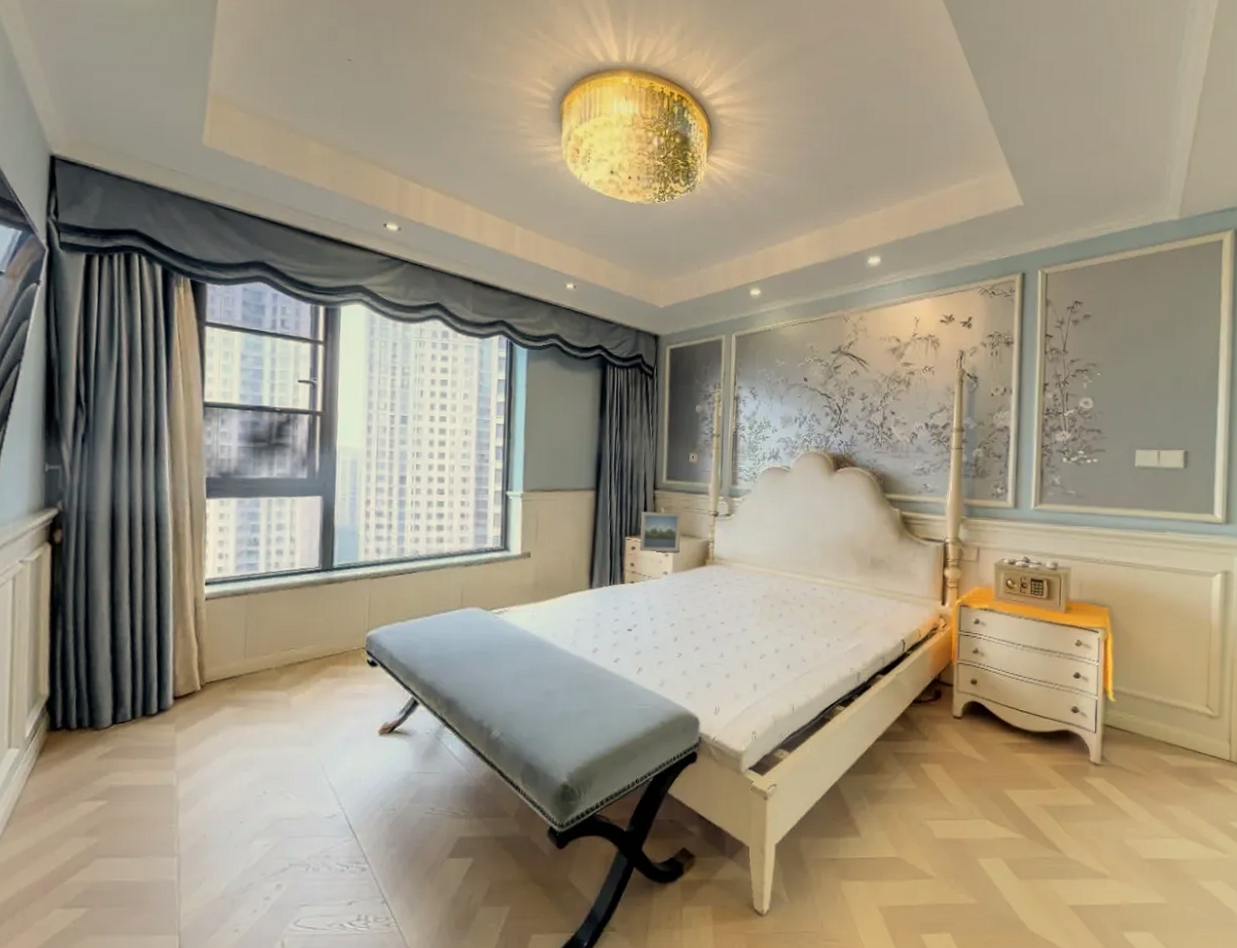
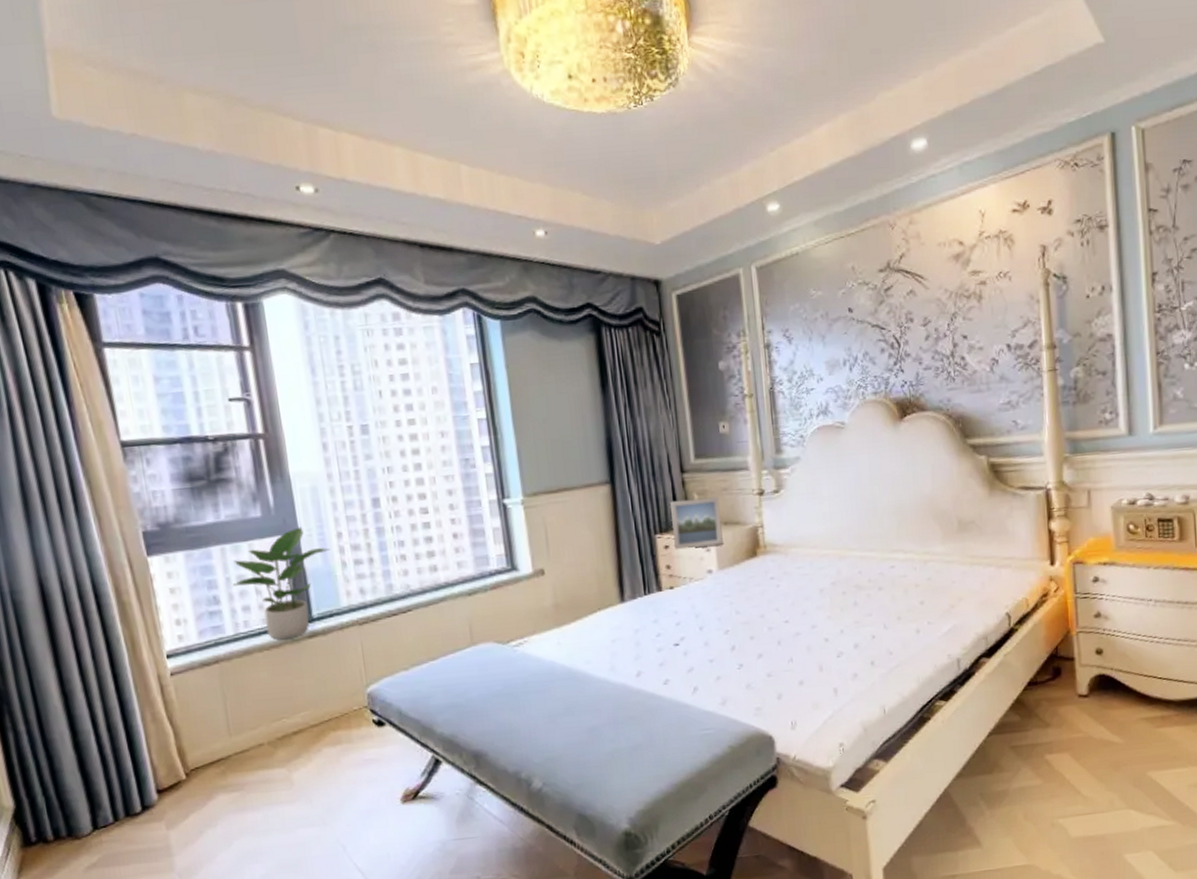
potted plant: none [272,491,359,582] -> present [232,527,331,640]

